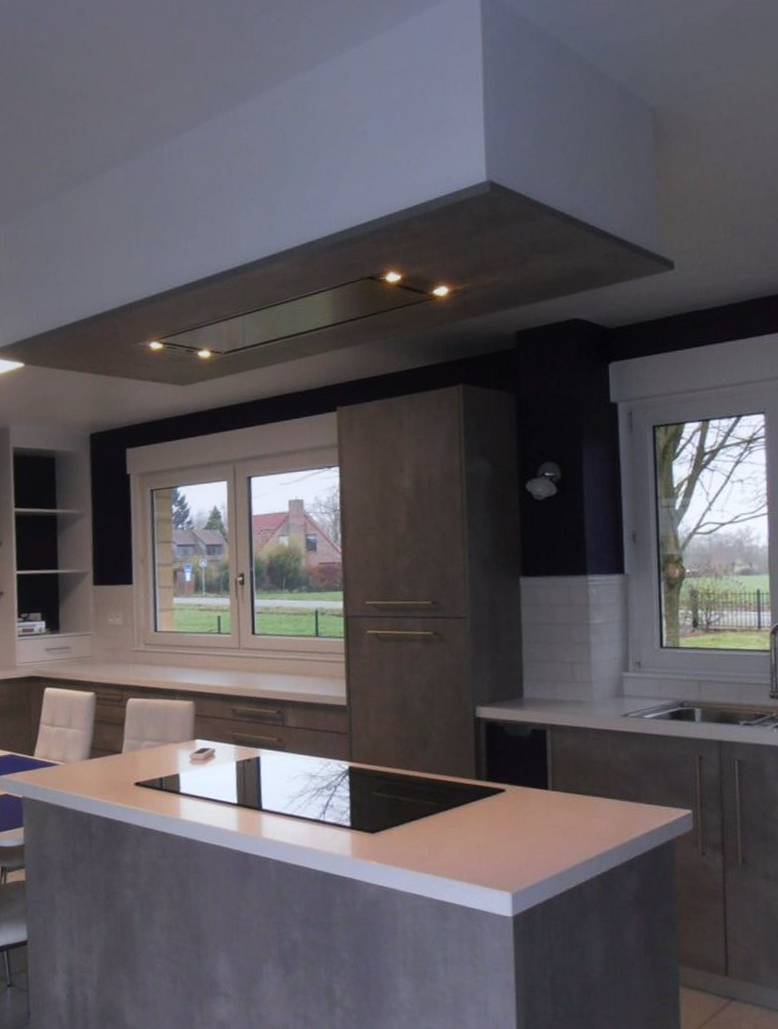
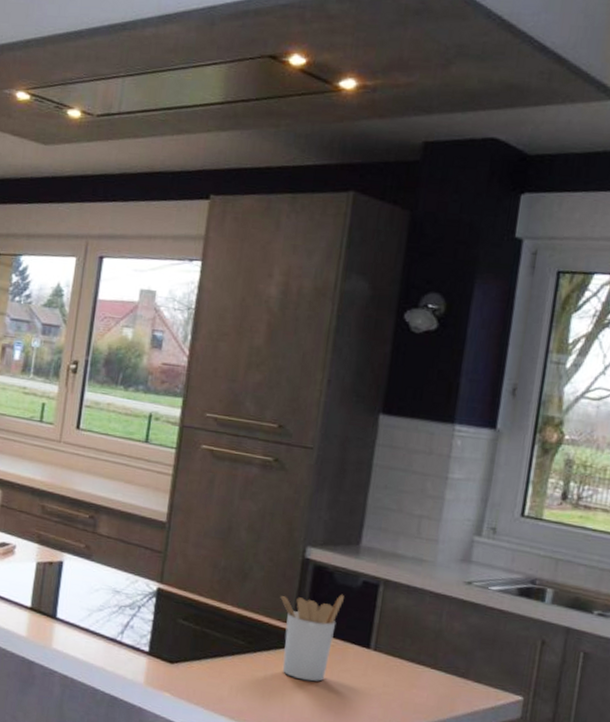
utensil holder: none [460,744,517,829] -> present [280,594,344,682]

